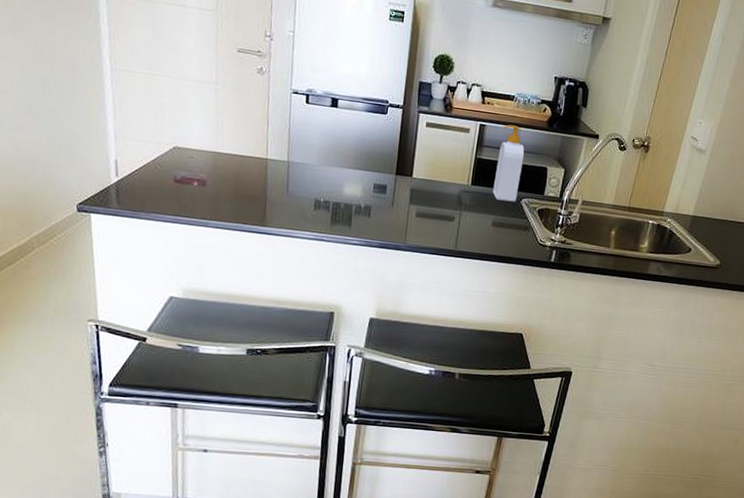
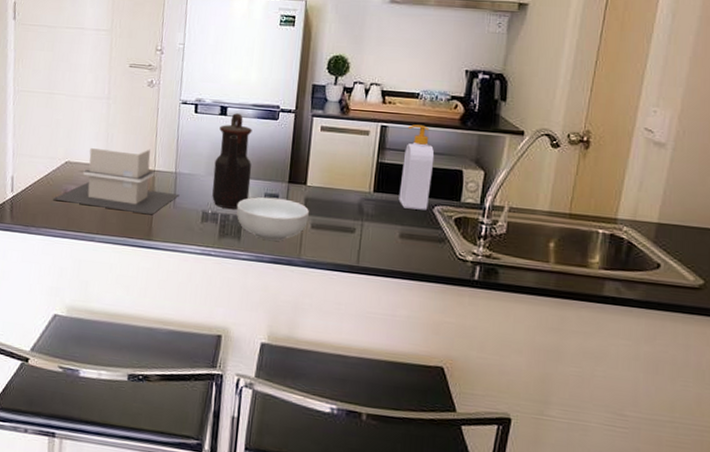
architectural model: none [161,134,292,202] -> present [52,148,180,215]
teapot: none [324,105,362,198] -> present [212,113,252,209]
cereal bowl: none [347,187,414,228] -> present [236,197,309,241]

